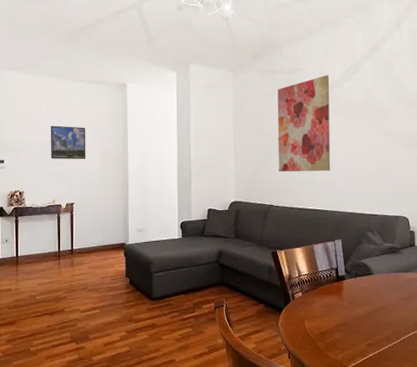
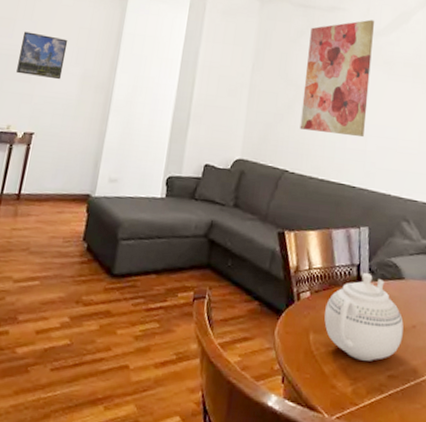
teapot: none [315,274,376,336] -> present [324,273,404,361]

